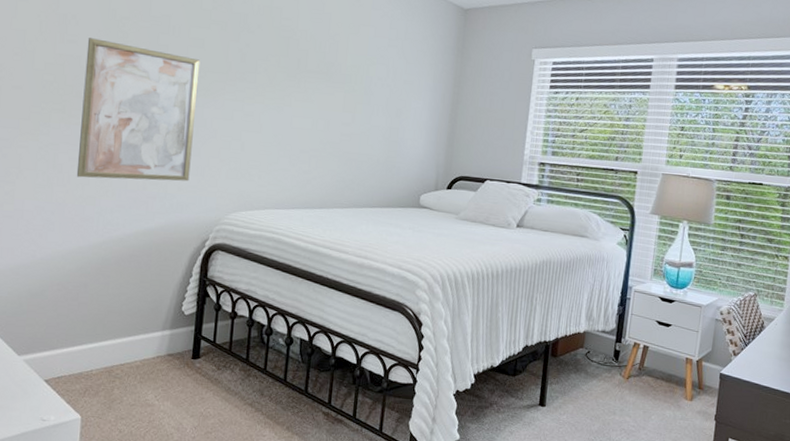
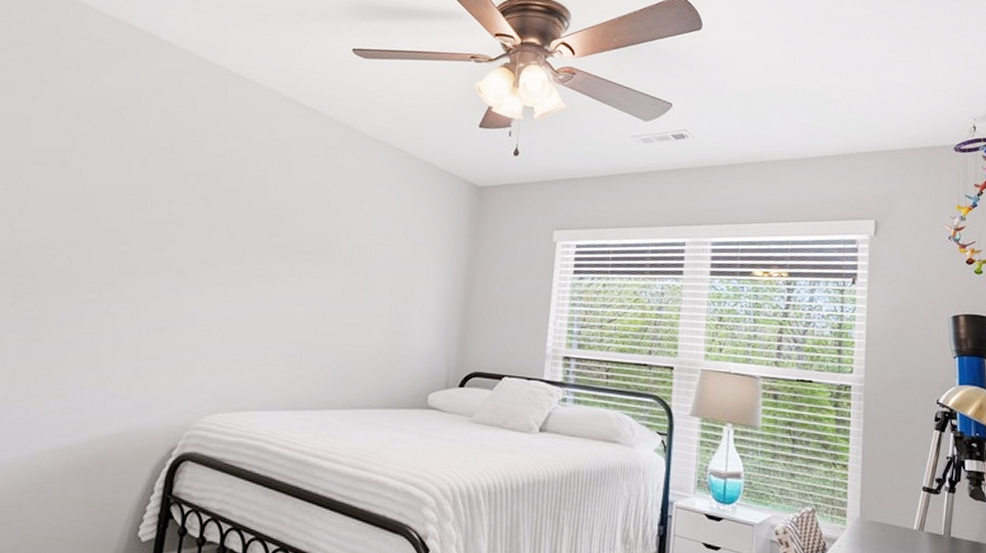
wall art: present [76,38,200,182] -> none [22,213,180,378]

